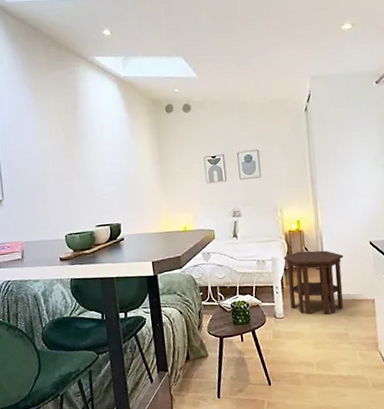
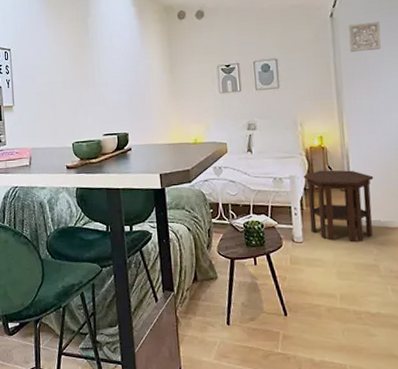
wall ornament: none [320,115,349,144] -> present [348,22,382,53]

